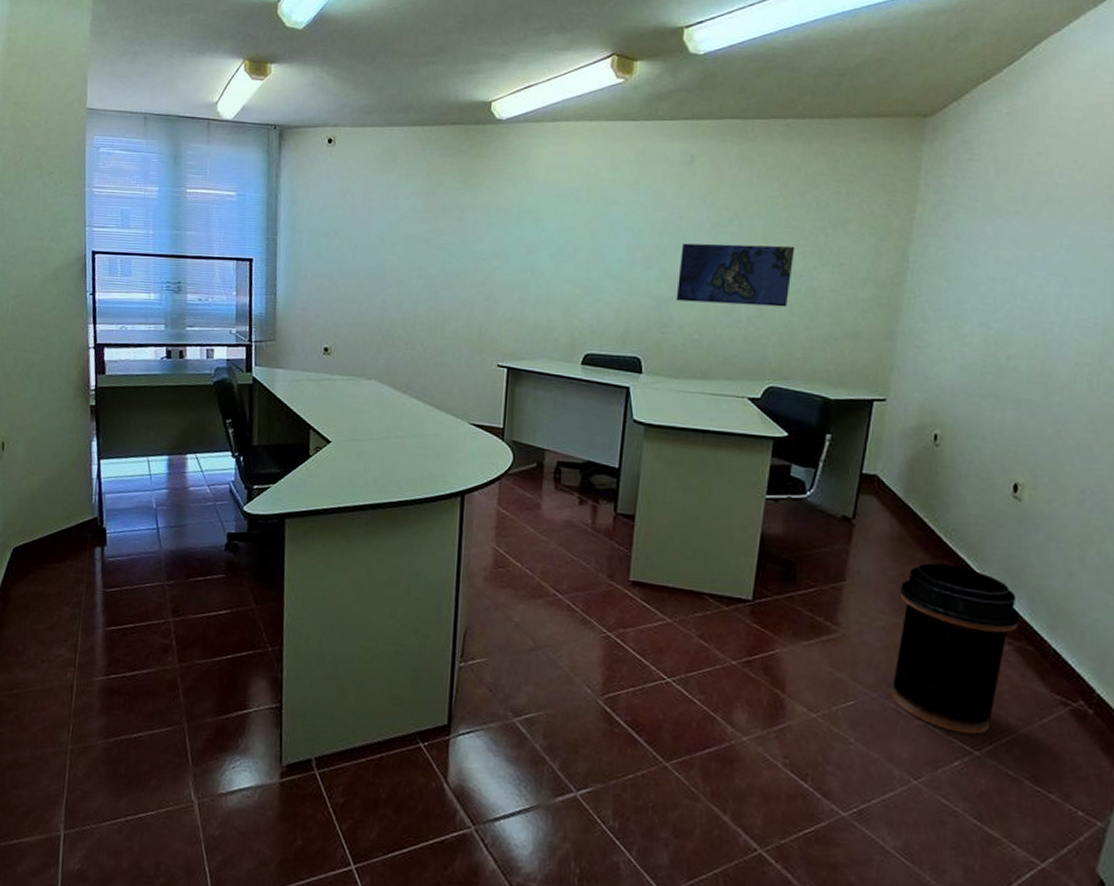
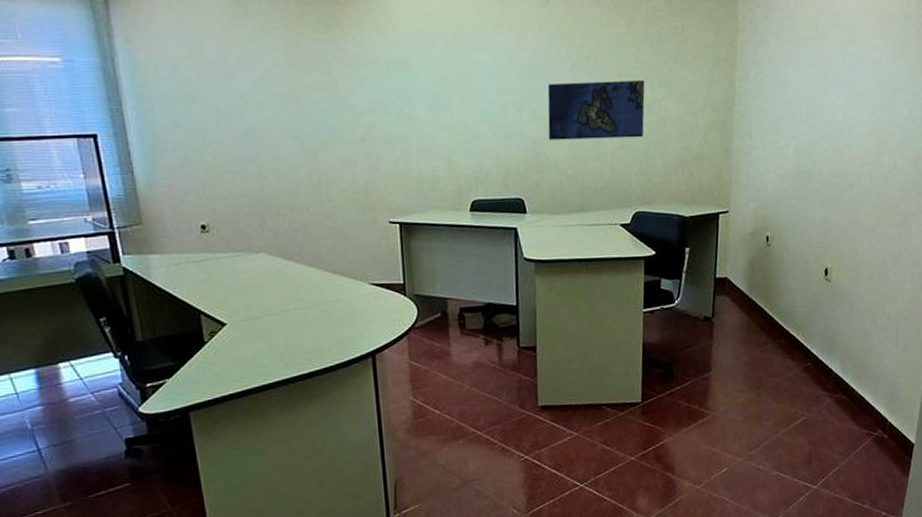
trash can: present [891,562,1020,735] -> none [752,342,836,475]

